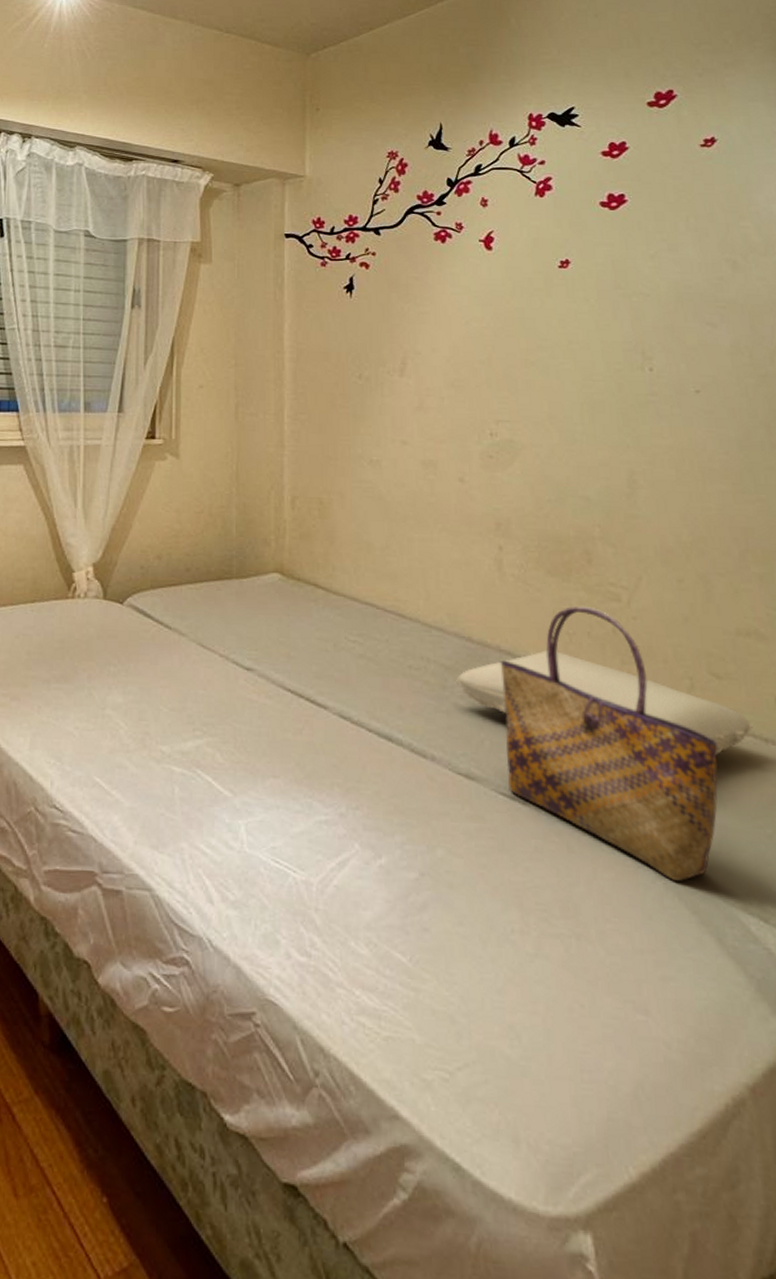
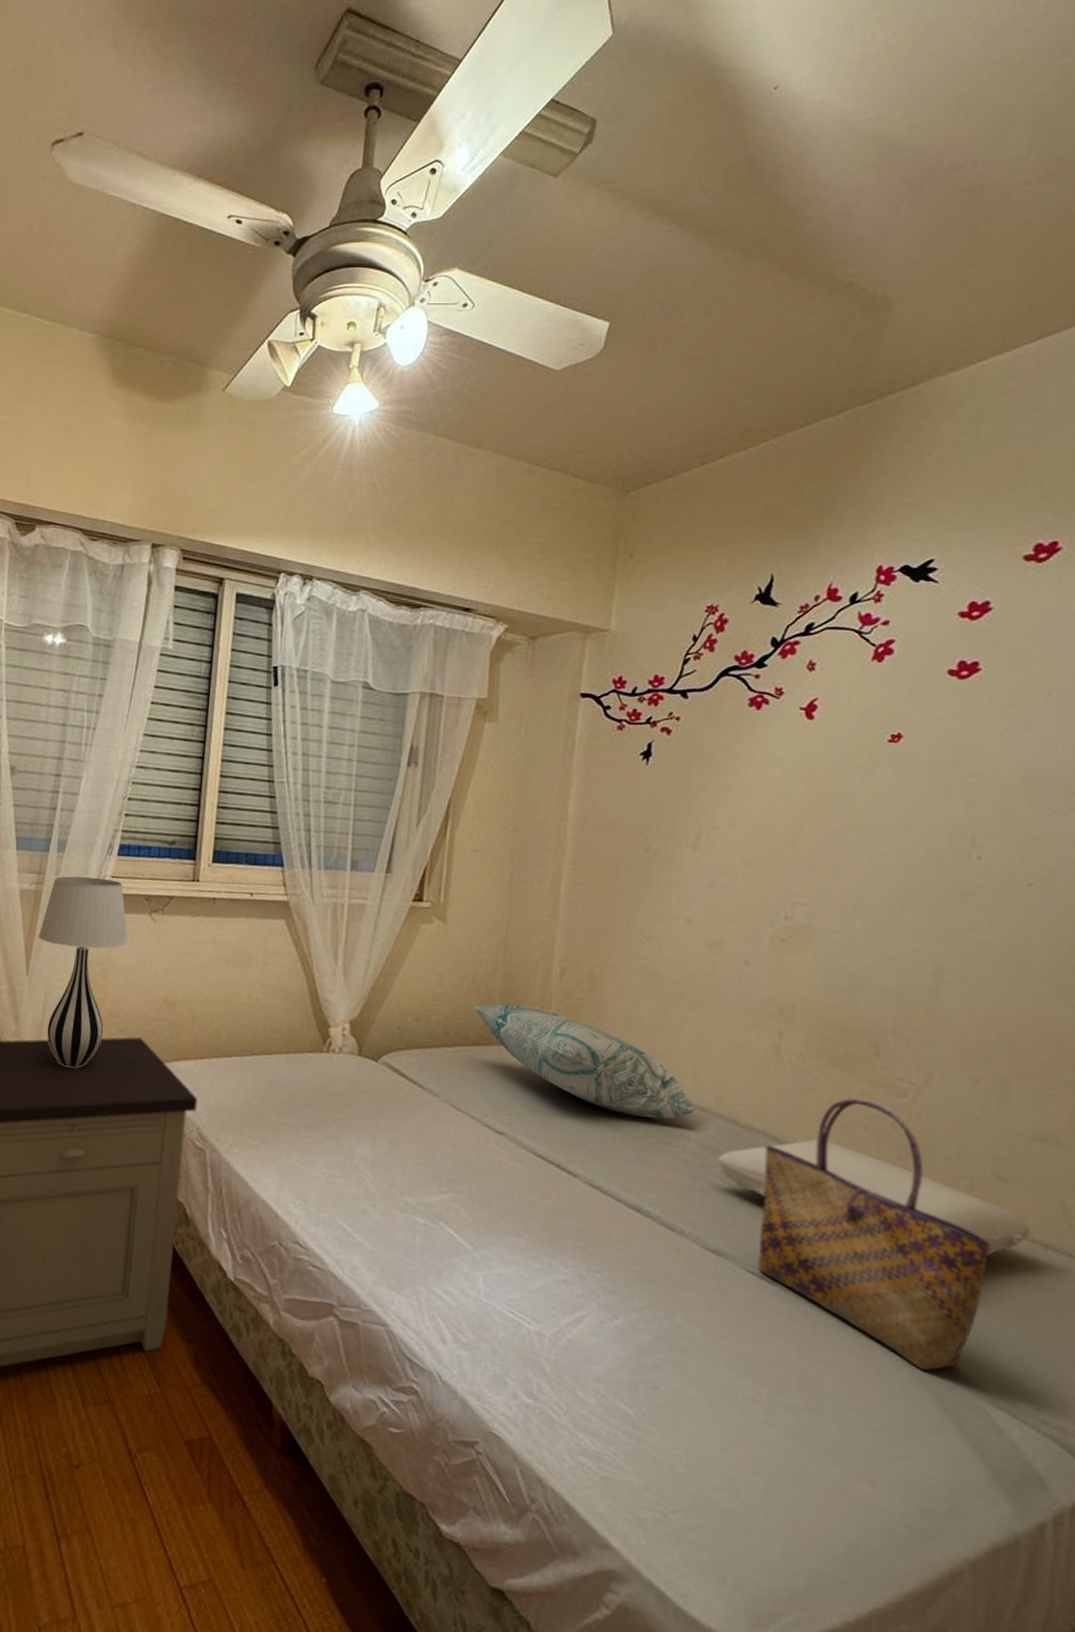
decorative pillow: none [210,536,433,642] -> present [471,1004,697,1120]

